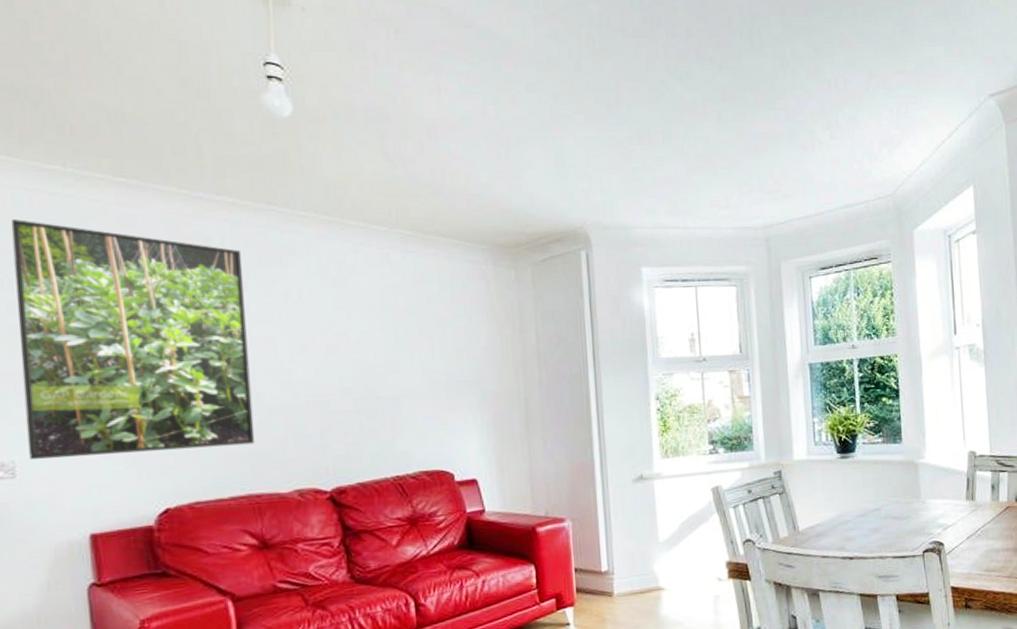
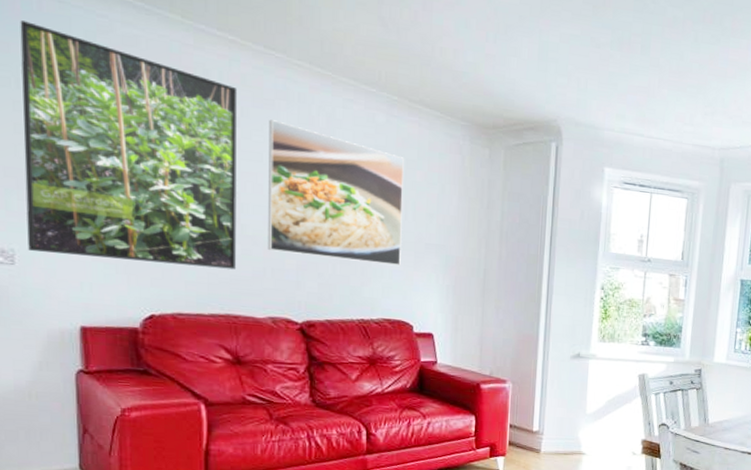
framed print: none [277,277,433,417] -> present [267,119,404,266]

